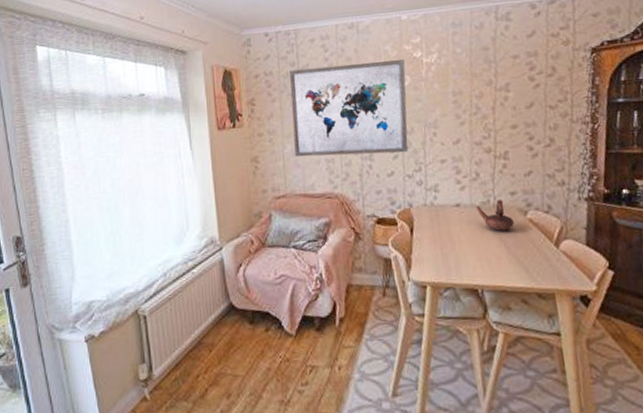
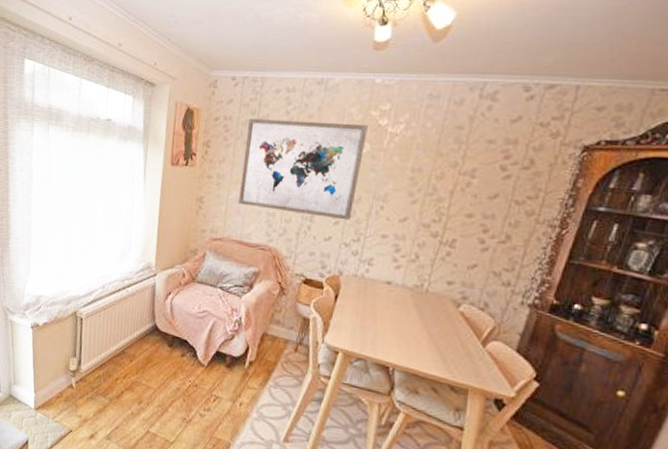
teapot: present [476,200,514,231] -> none [407,286,444,318]

